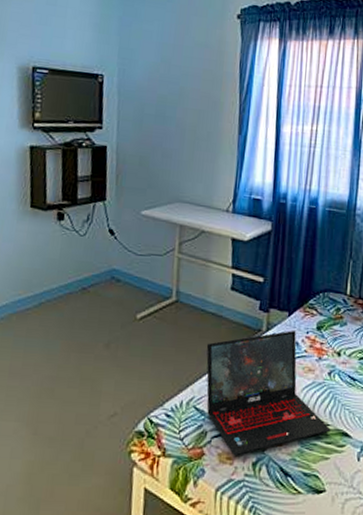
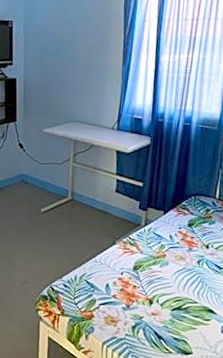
laptop: present [206,330,331,456] -> none [95,225,198,320]

